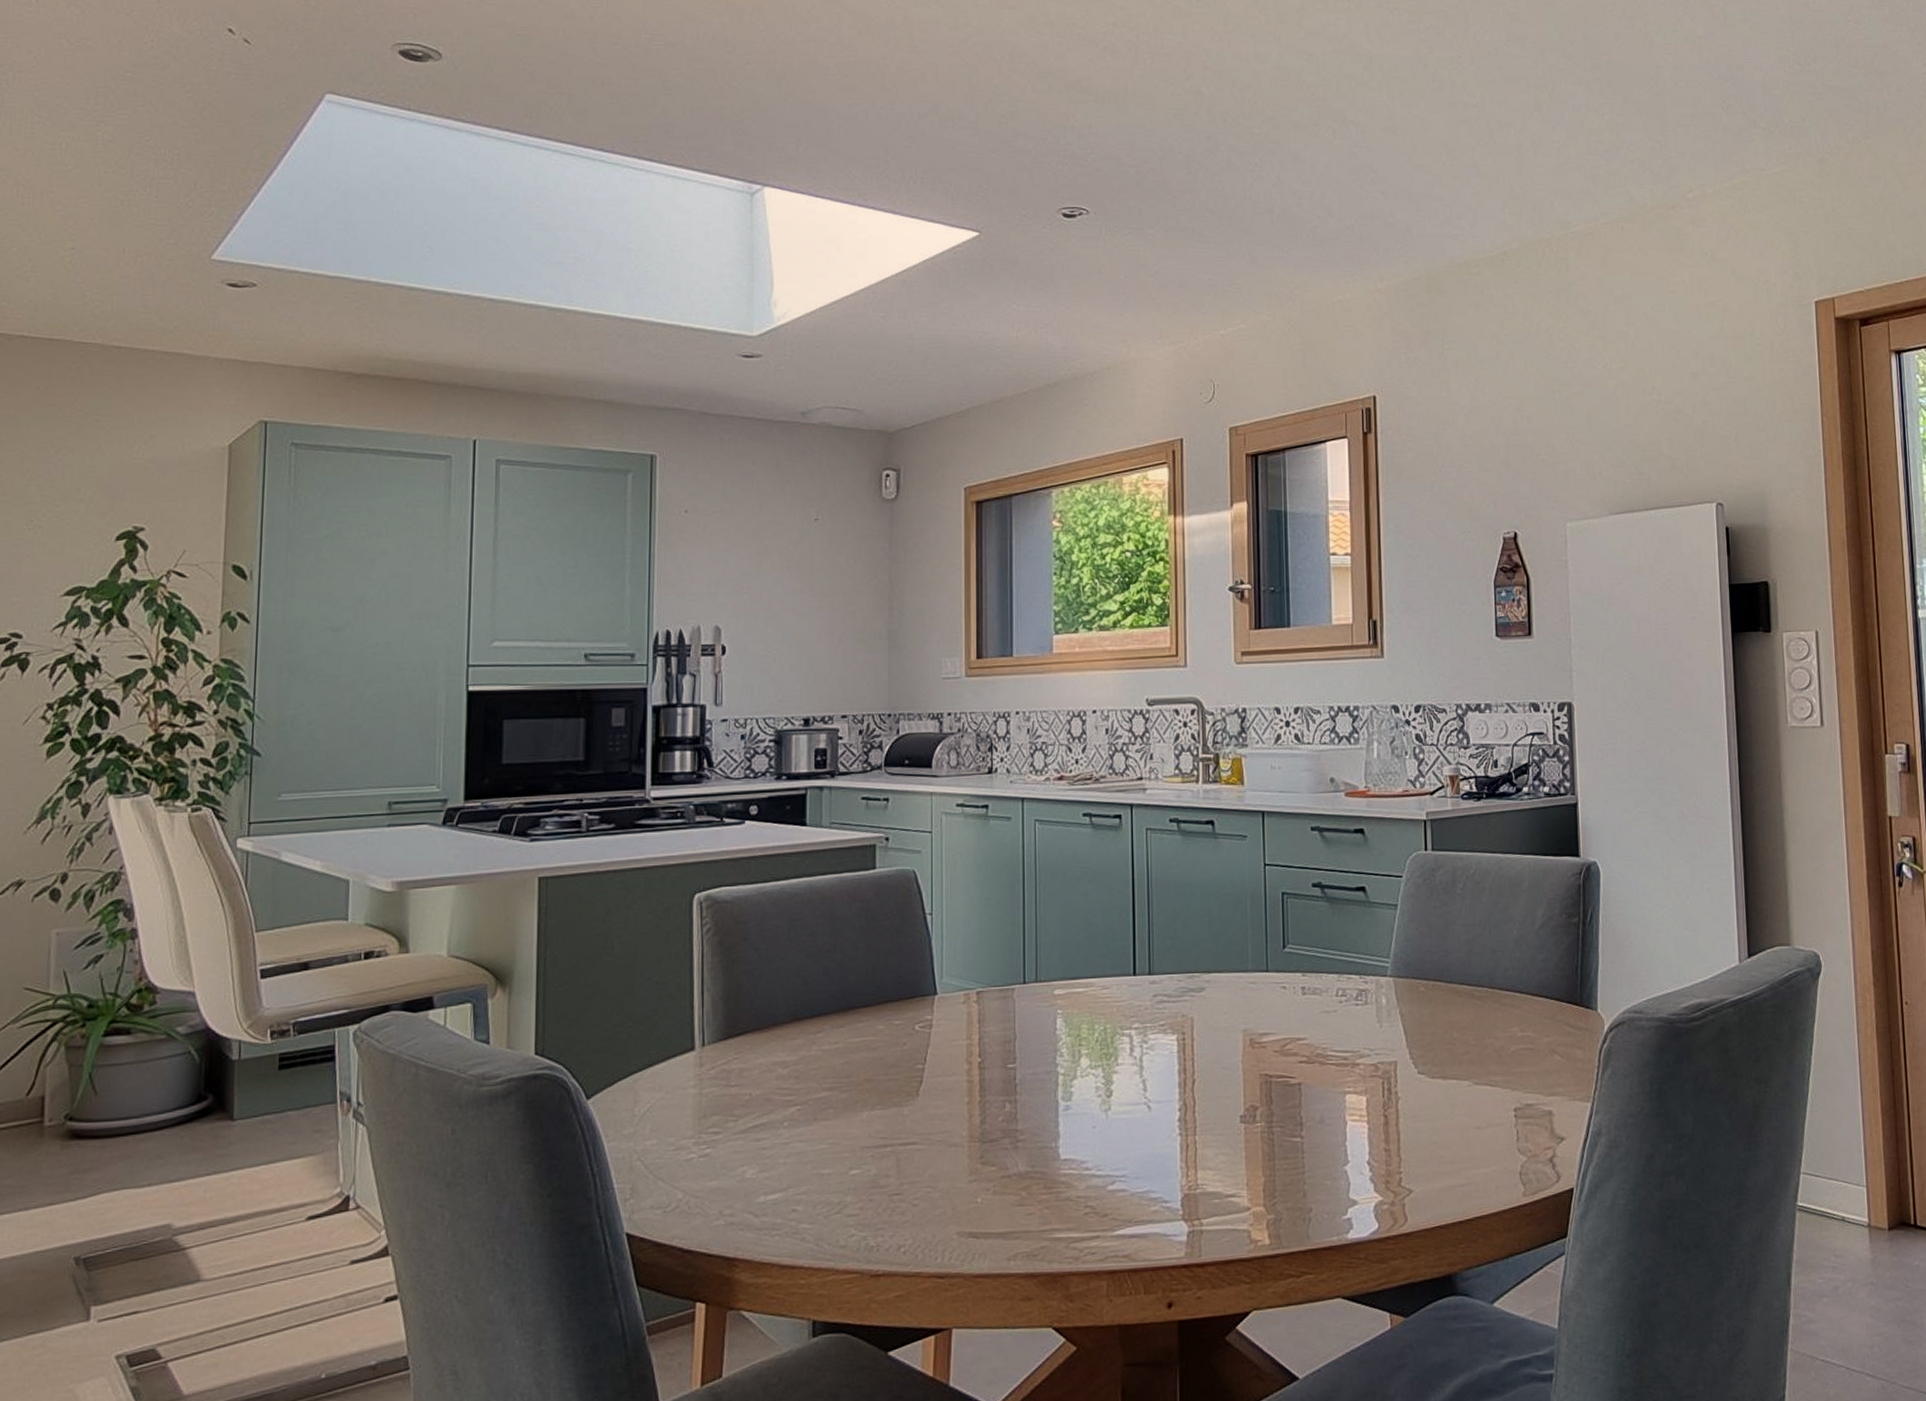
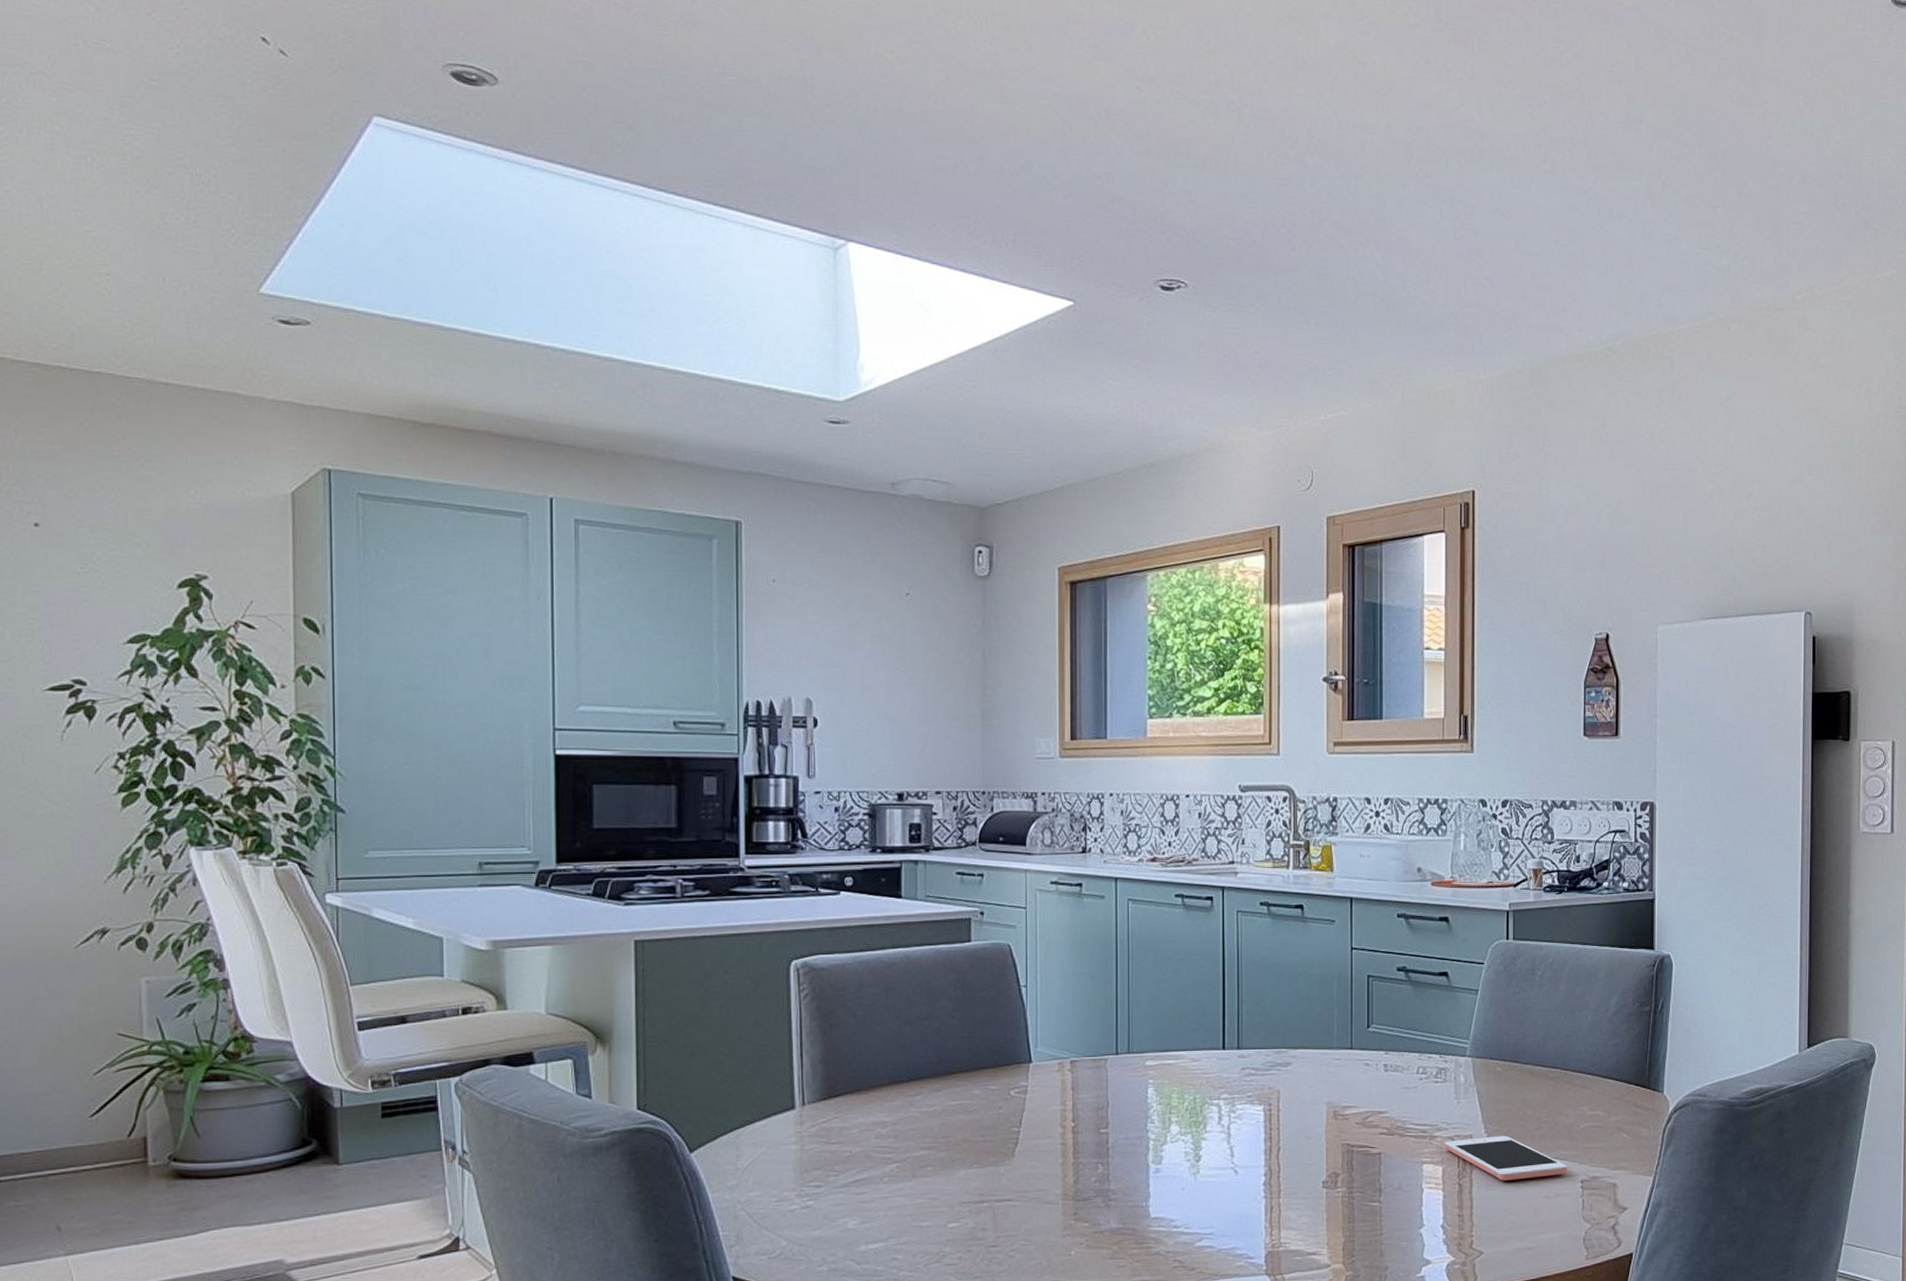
cell phone: none [1367,1061,1499,1111] -> present [1444,1135,1567,1181]

